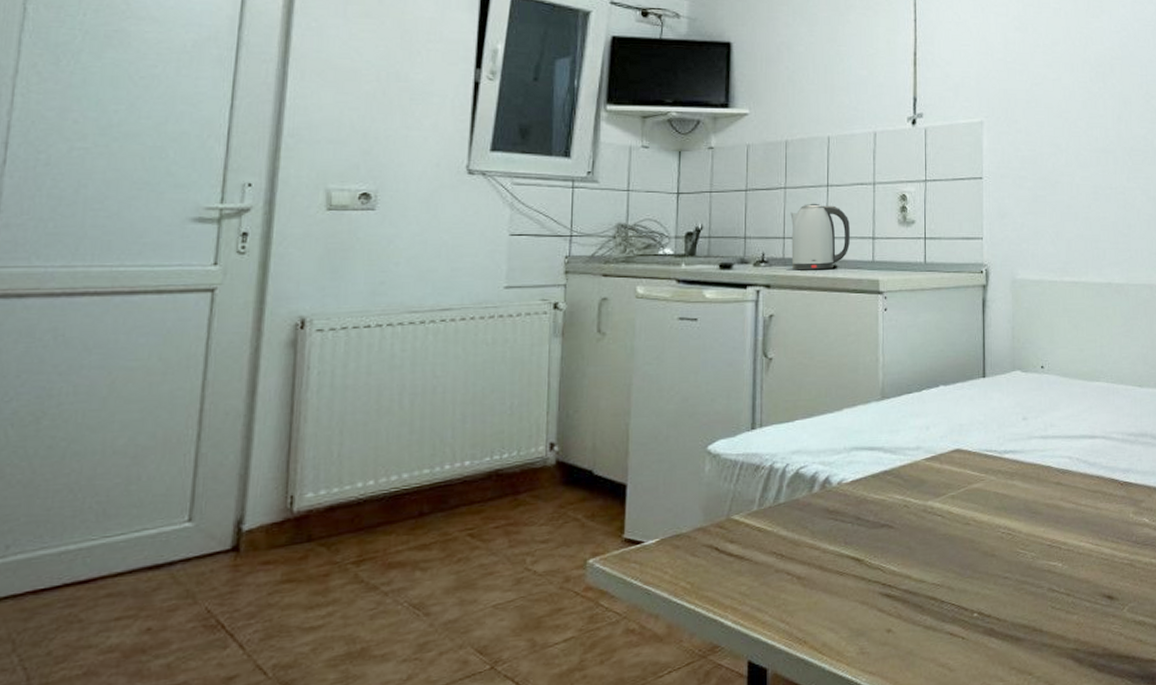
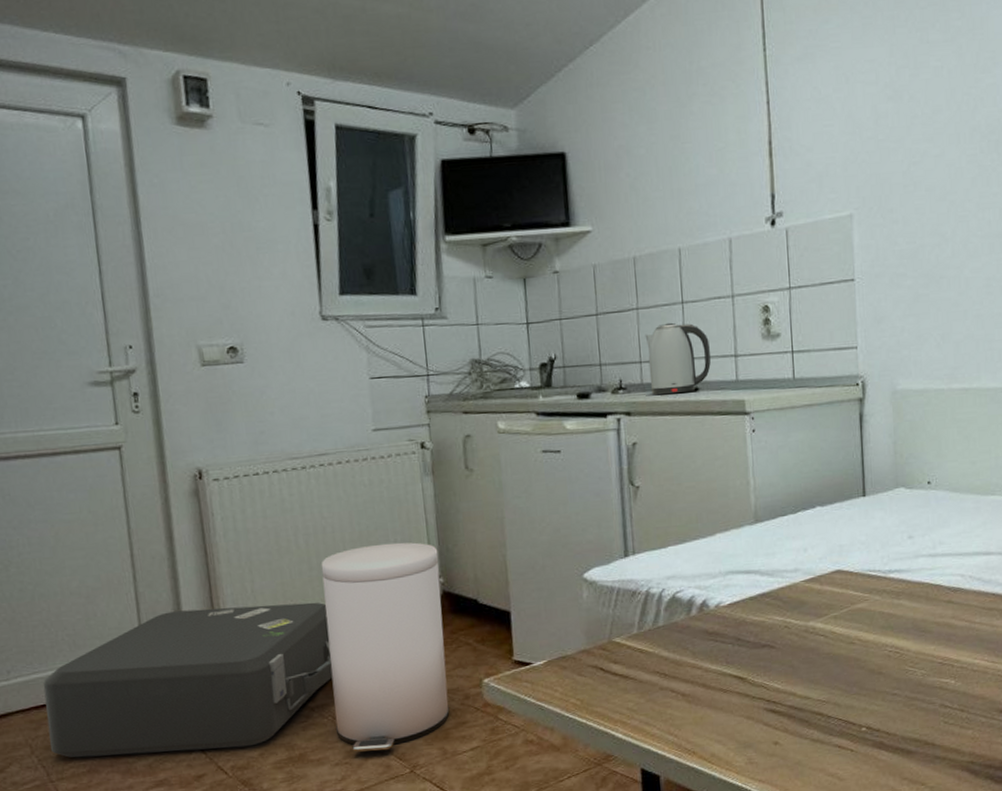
suitcase: none [39,469,424,657] -> present [43,602,333,758]
pedal bin: none [409,406,557,646] -> present [321,542,450,752]

